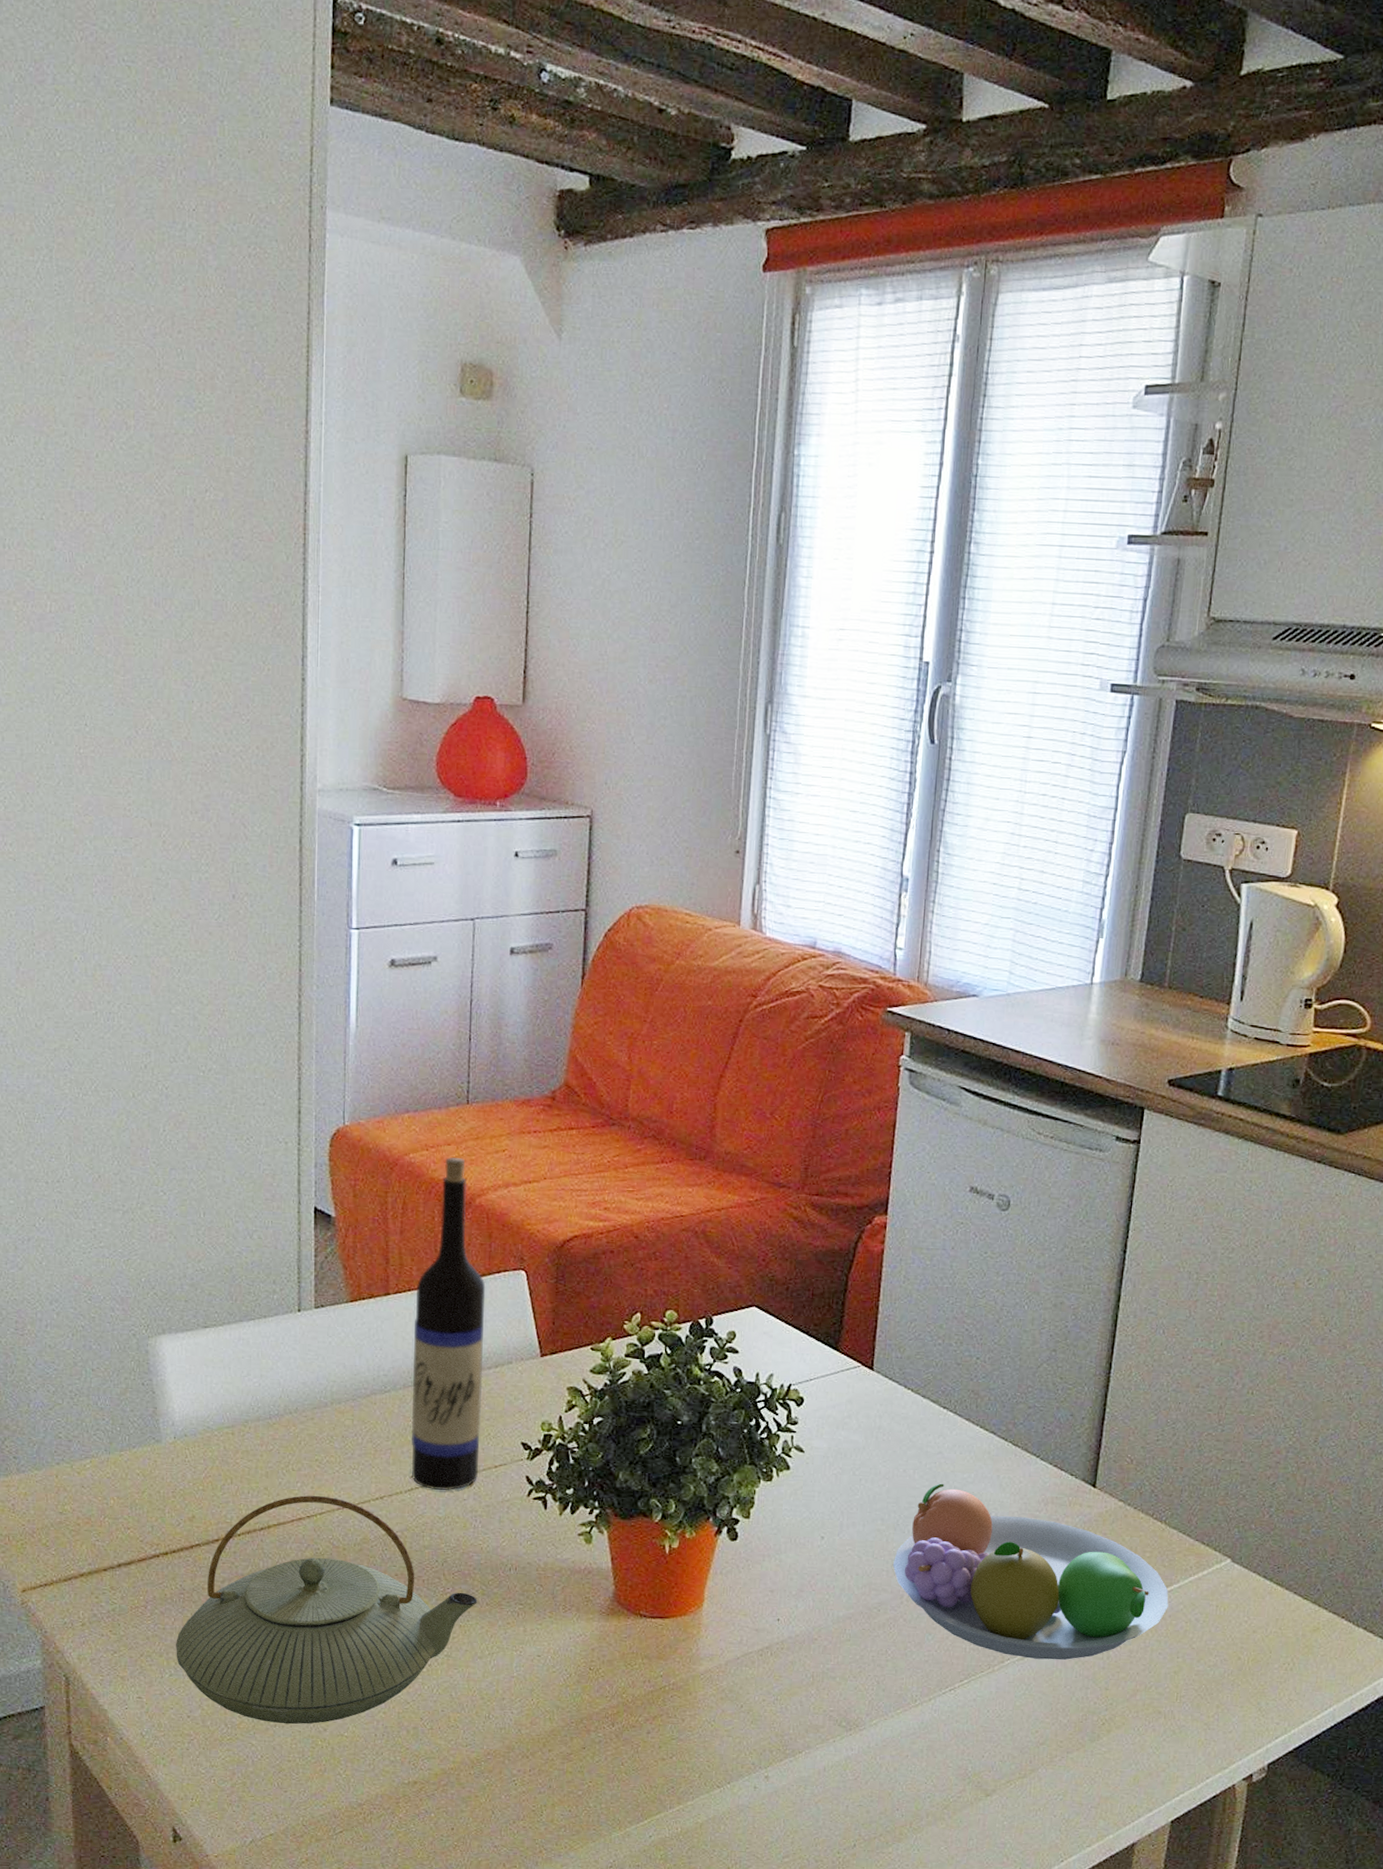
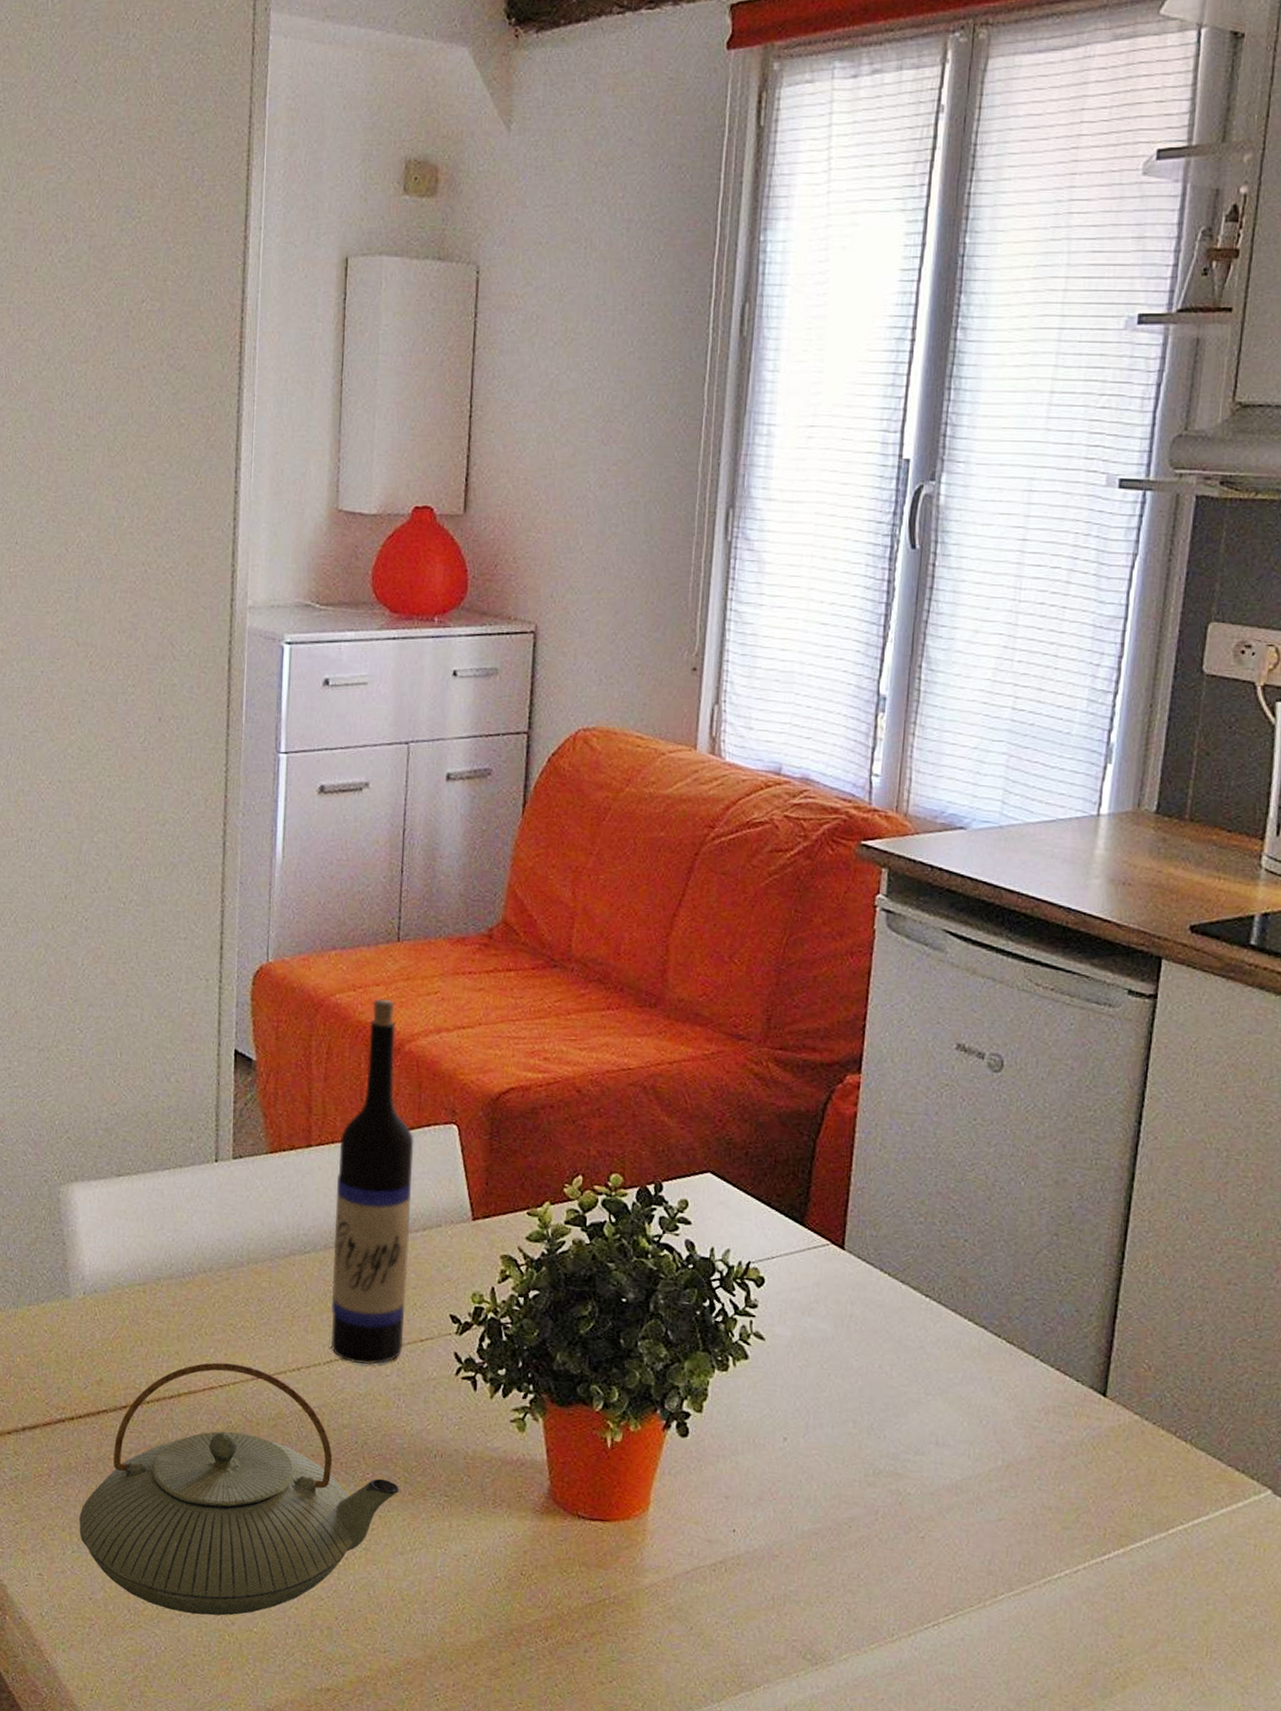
fruit bowl: present [892,1483,1169,1660] -> none [866,1383,1196,1599]

